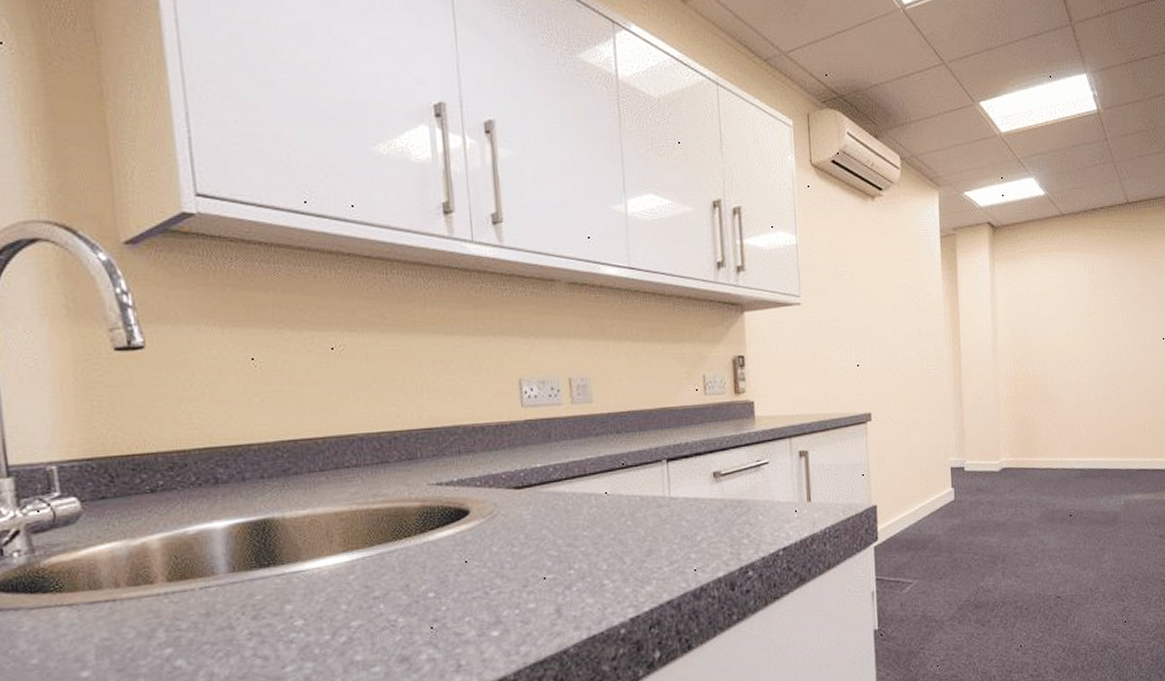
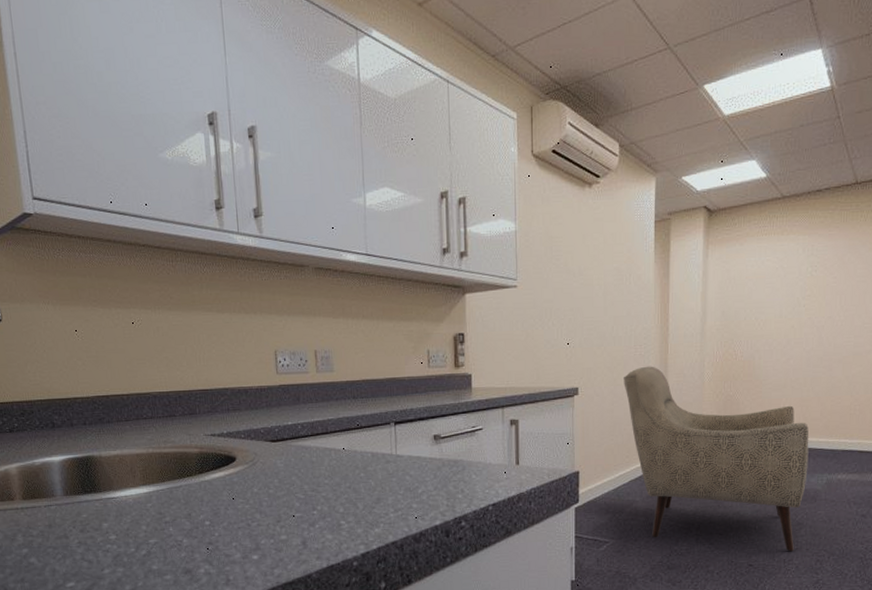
chair: none [918,387,1106,580] -> present [624,366,809,552]

